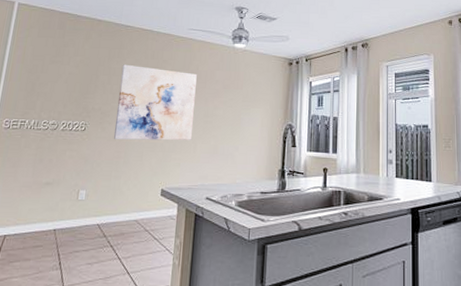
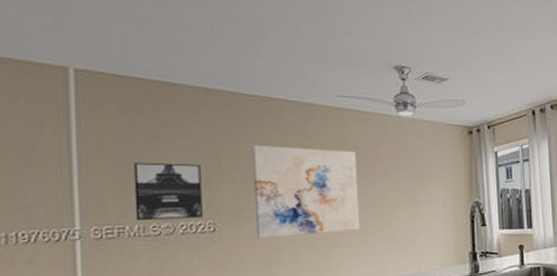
wall art: none [34,72,84,119] -> present [133,162,203,221]

